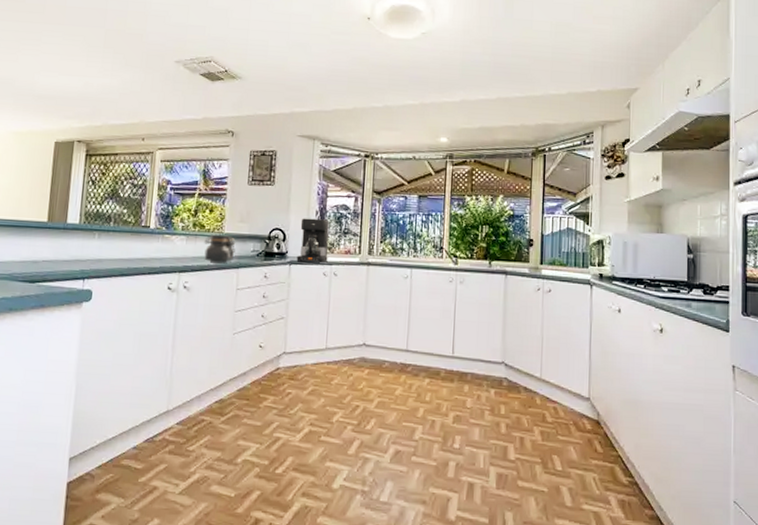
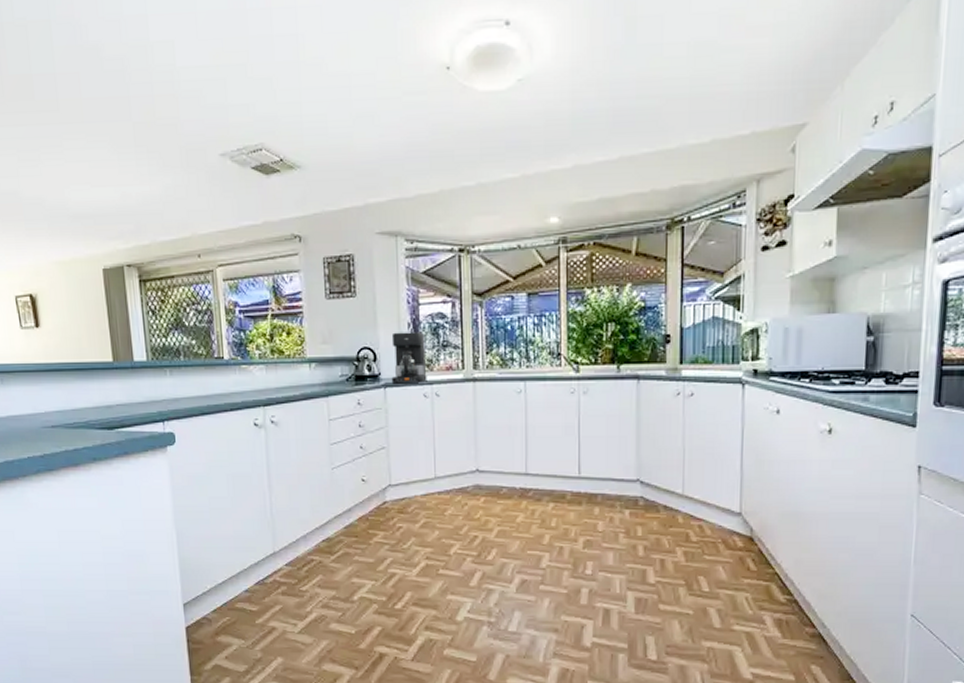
jar: present [204,234,236,263] -> none [286,360,322,393]

